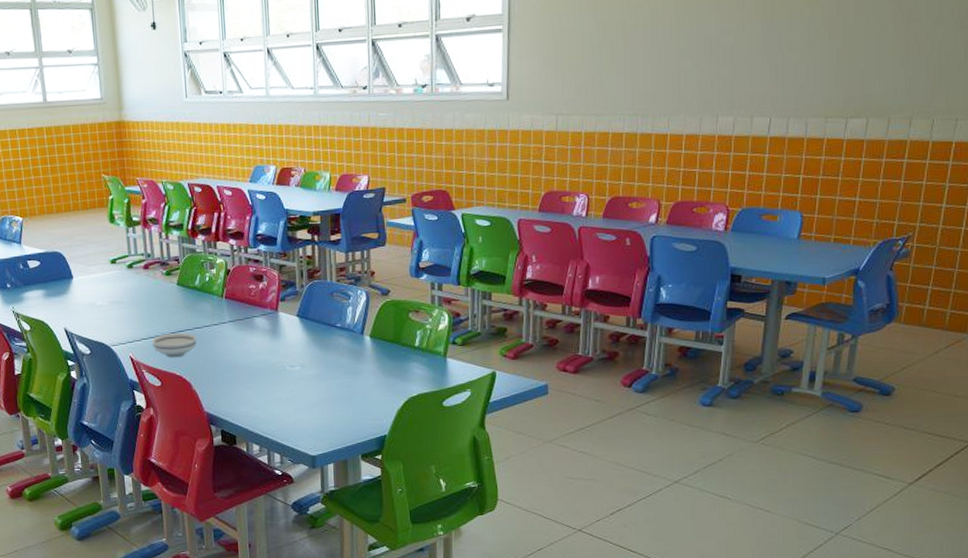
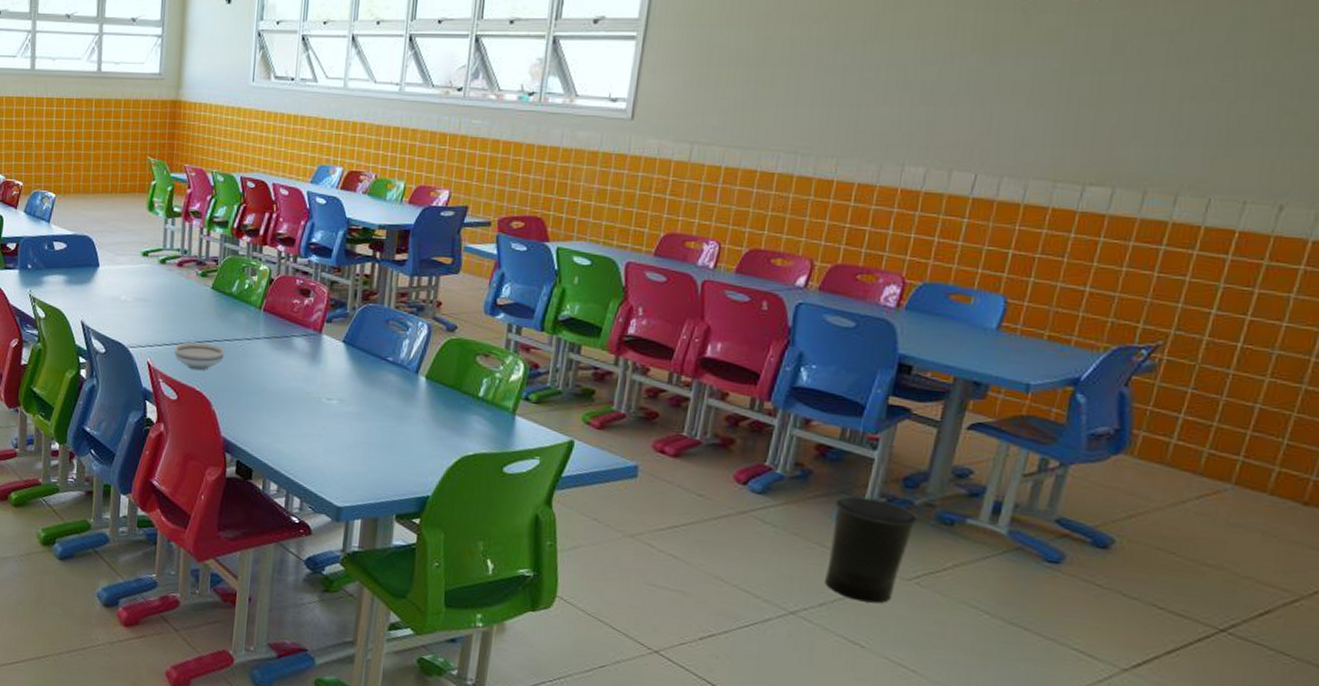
waste bin: none [697,383,758,464] -> present [825,496,918,603]

